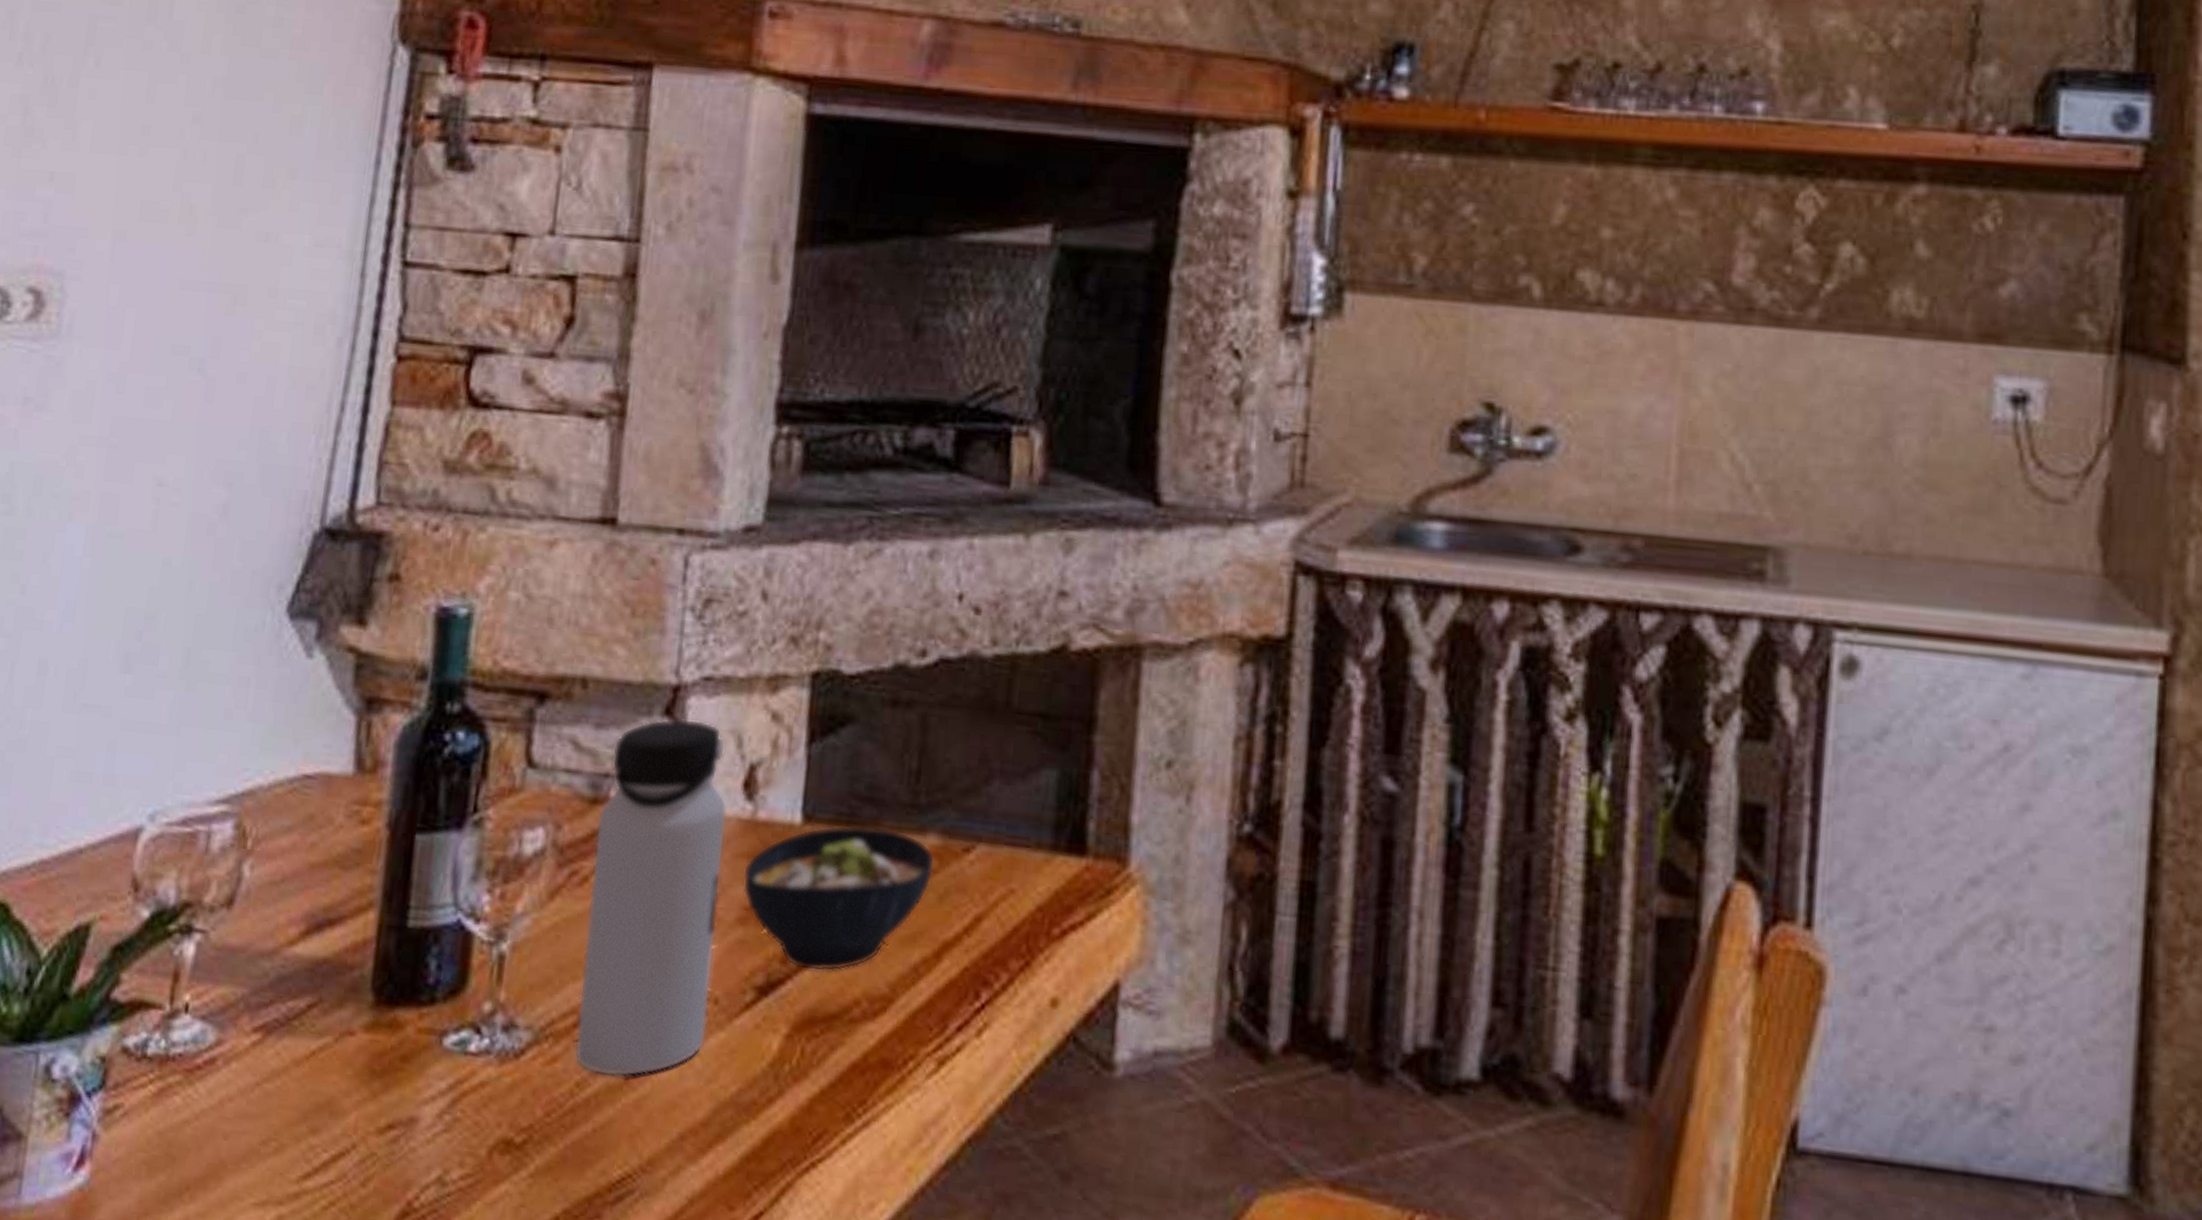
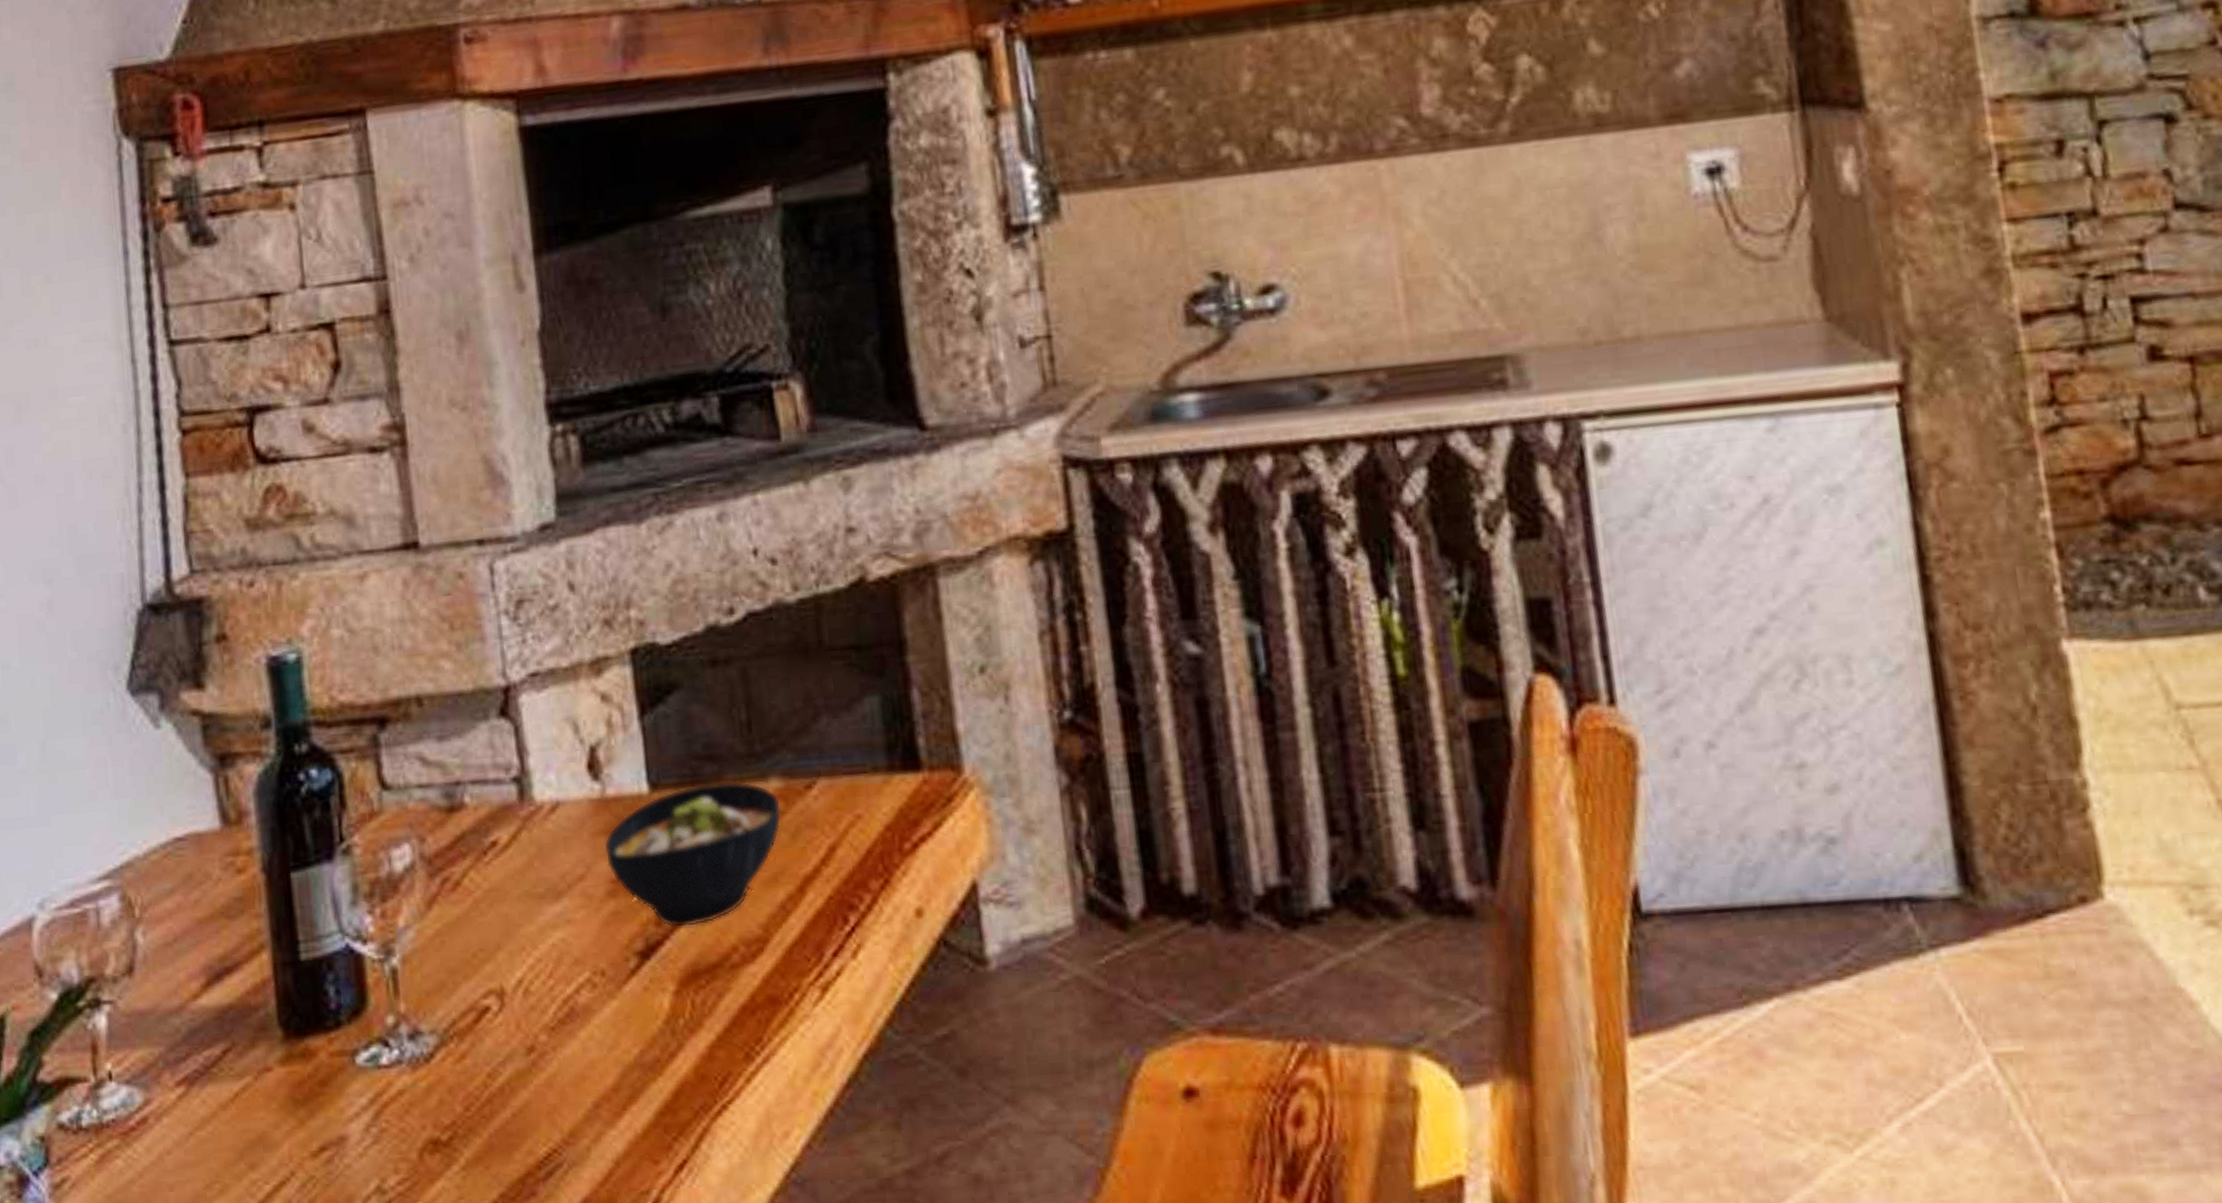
water bottle: present [574,718,728,1077] -> none [457,714,600,1063]

